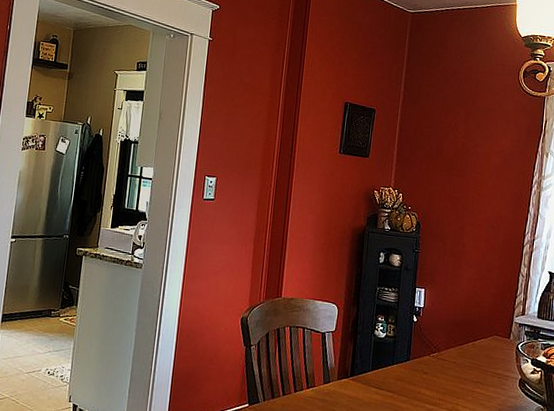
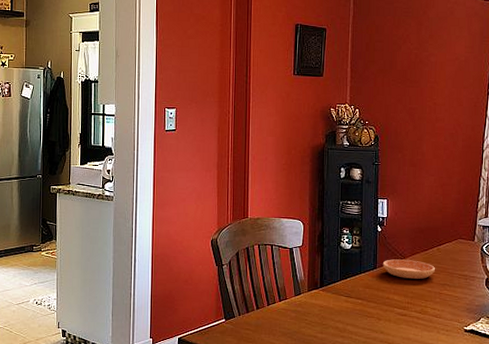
saucer: none [416,351,469,375] -> present [382,259,435,279]

